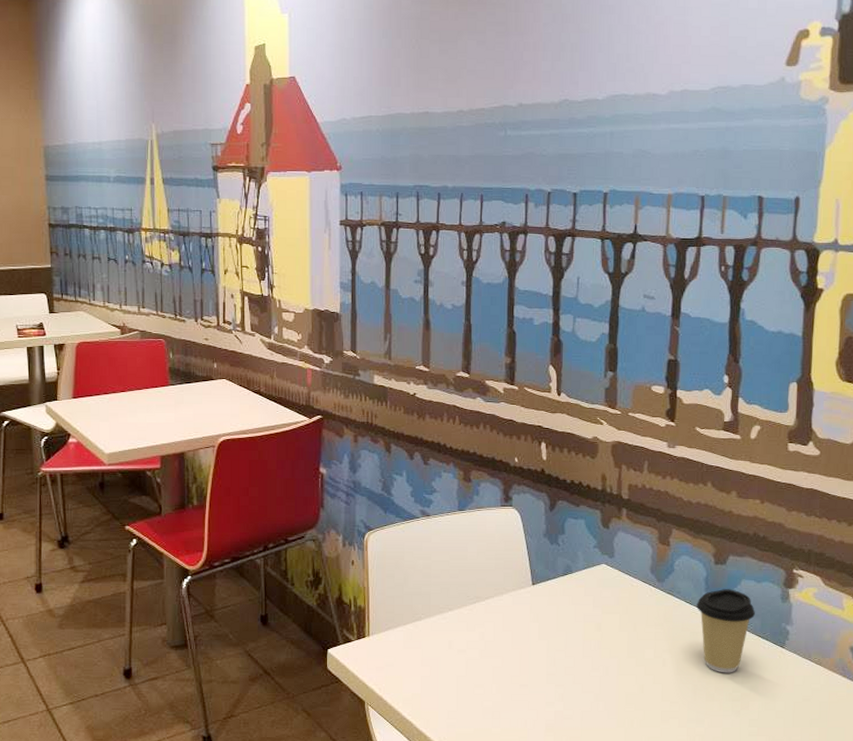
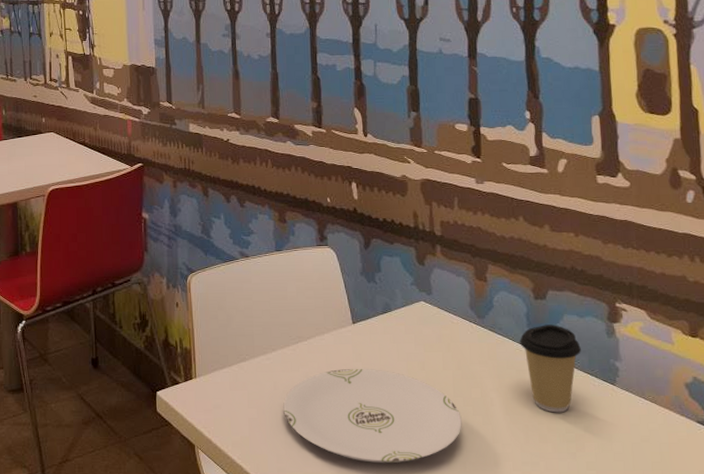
plate: none [457,629,633,720] -> present [283,369,462,464]

